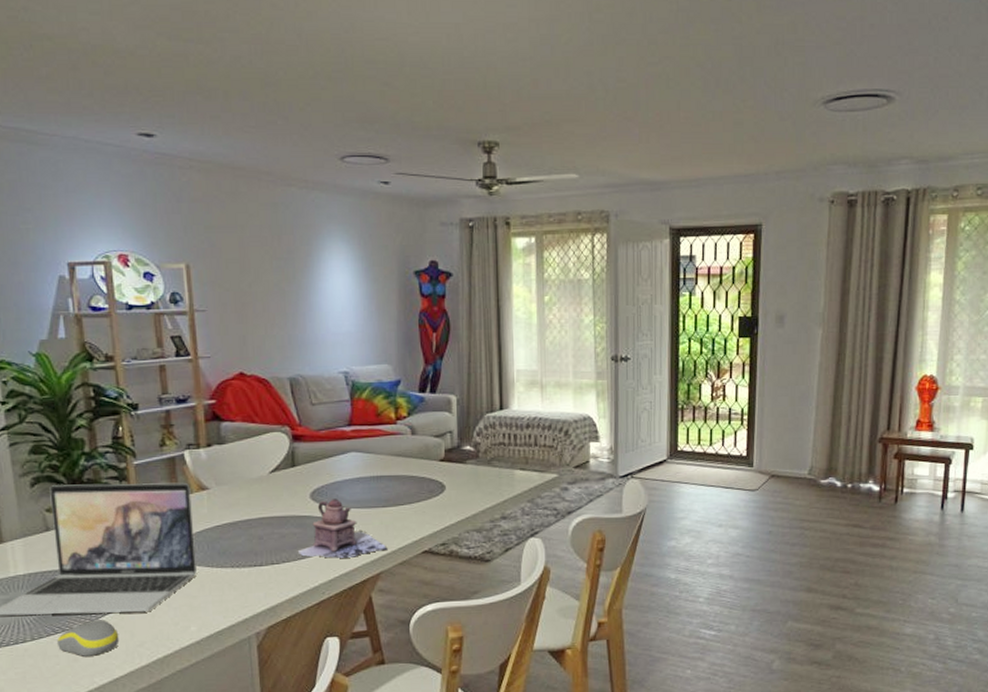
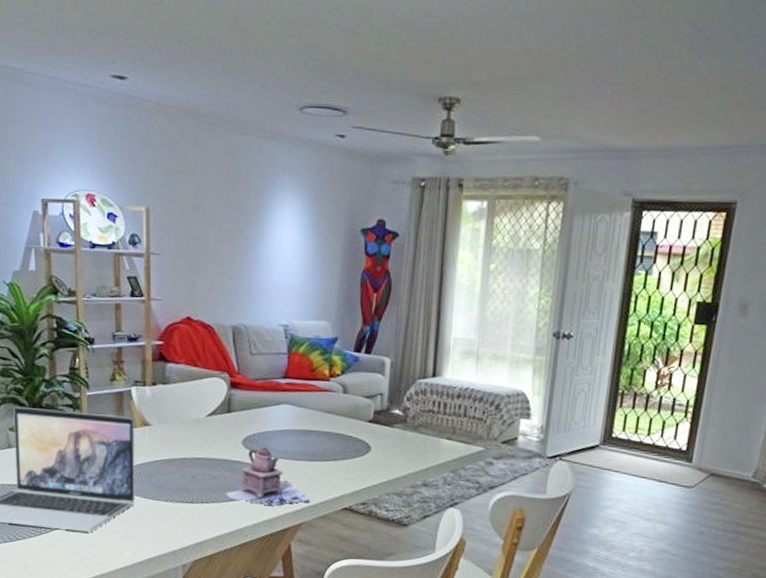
computer mouse: present [58,619,120,657] -> none [12,533,64,566]

